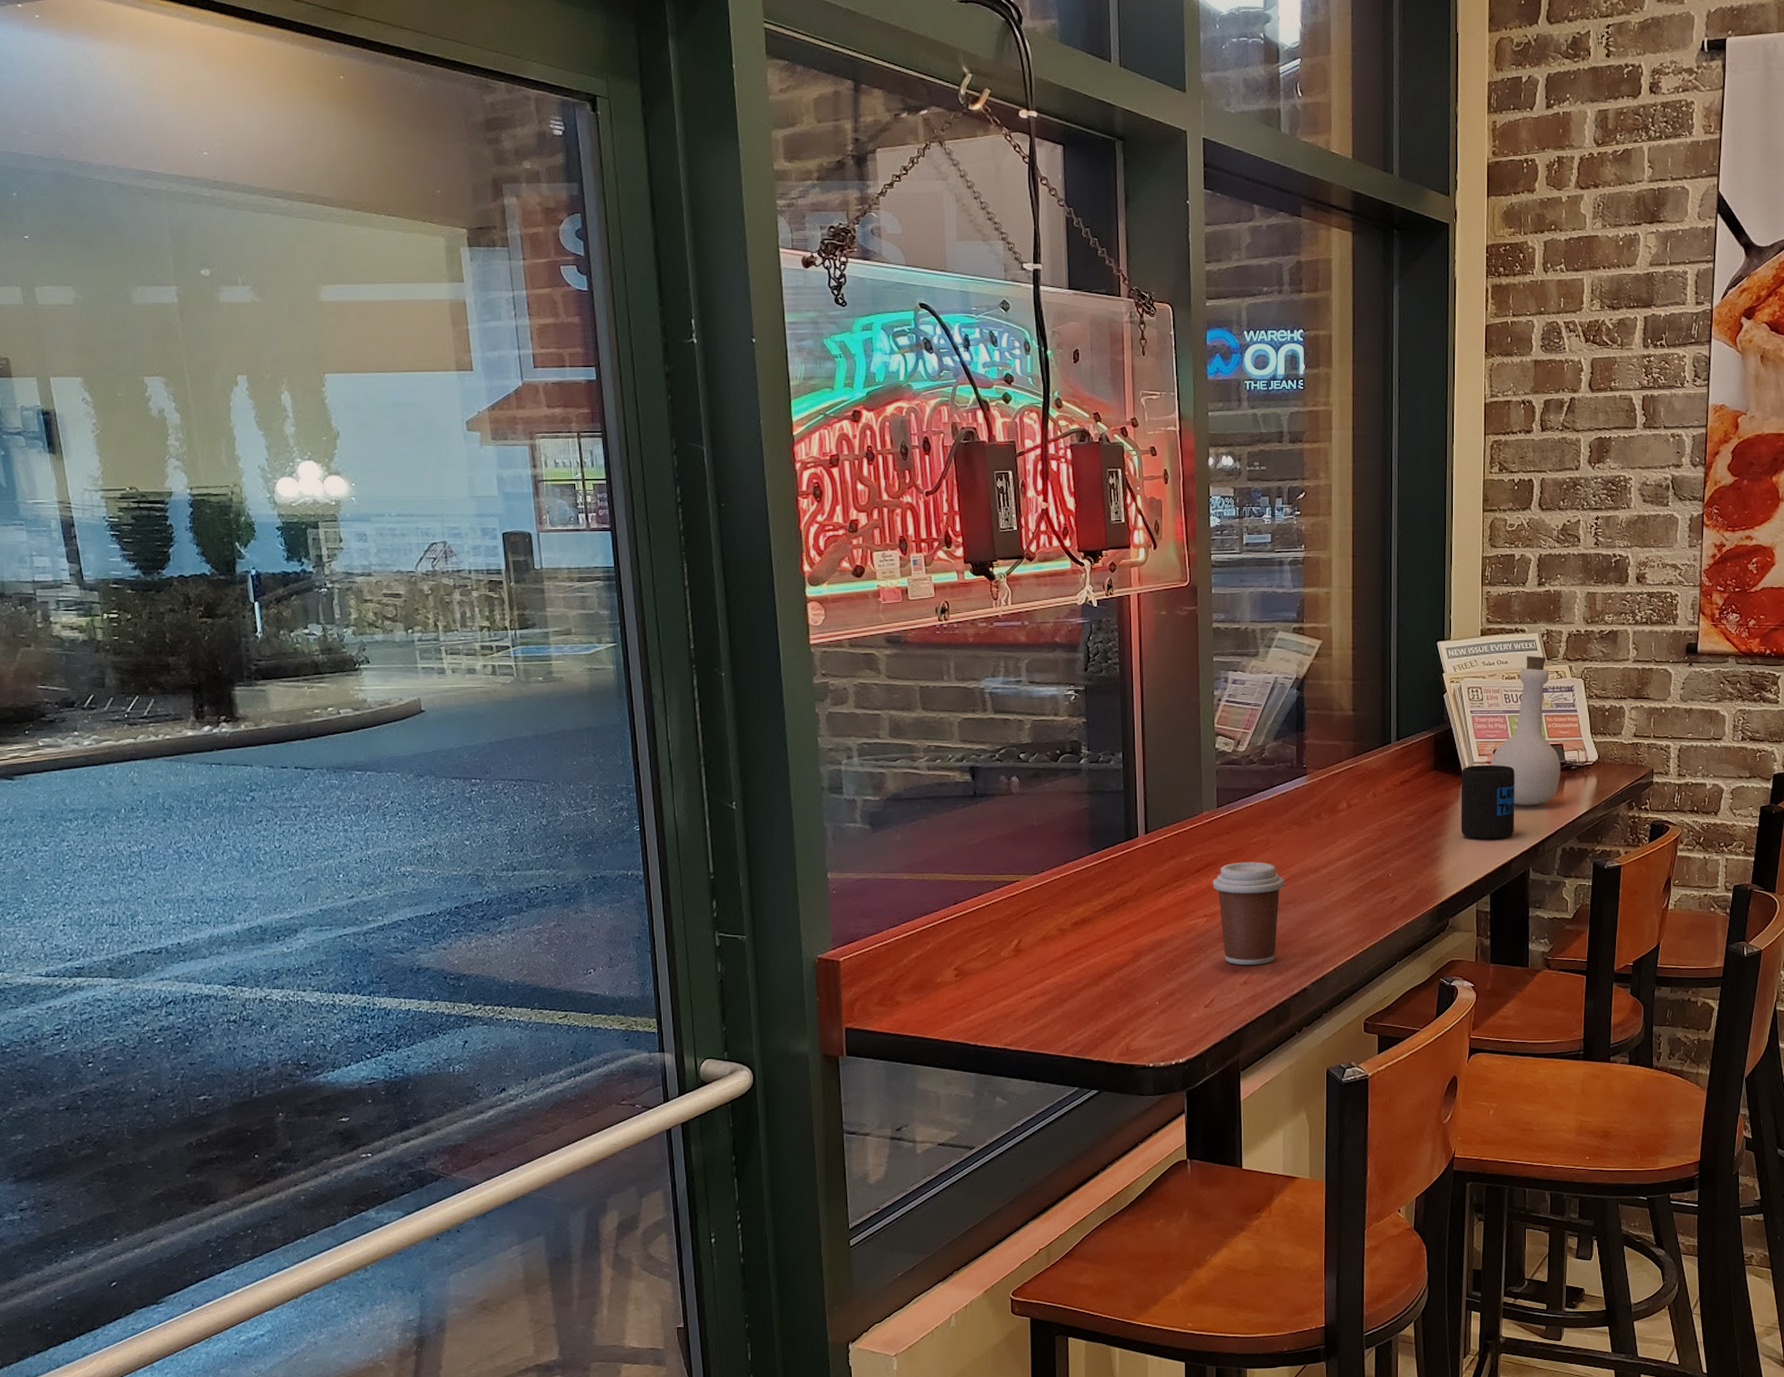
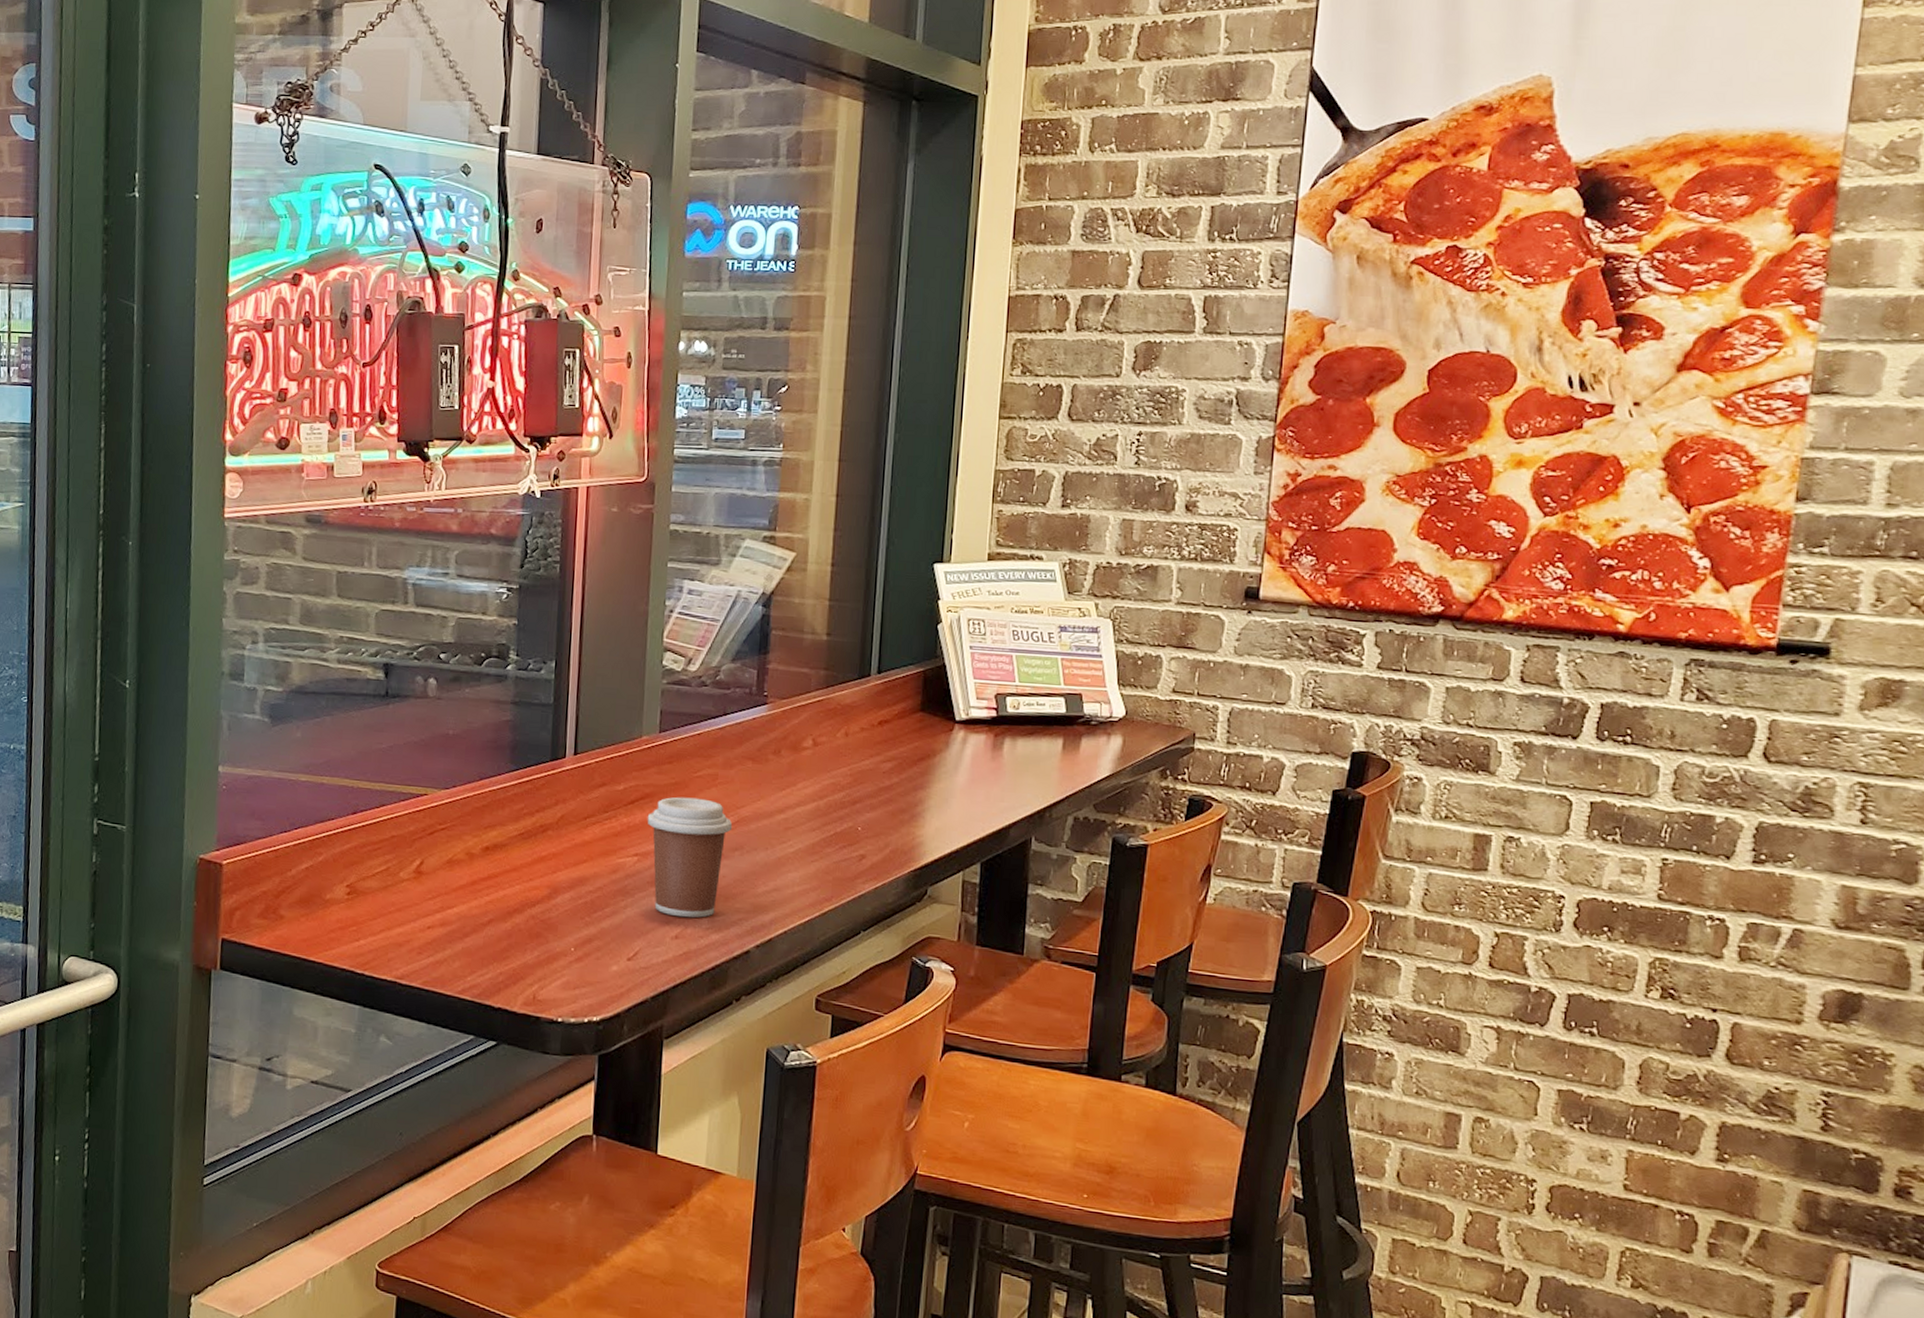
mug: present [1461,764,1515,839] -> none [949,709,1020,799]
bottle: present [1490,656,1561,806] -> none [990,588,1079,764]

